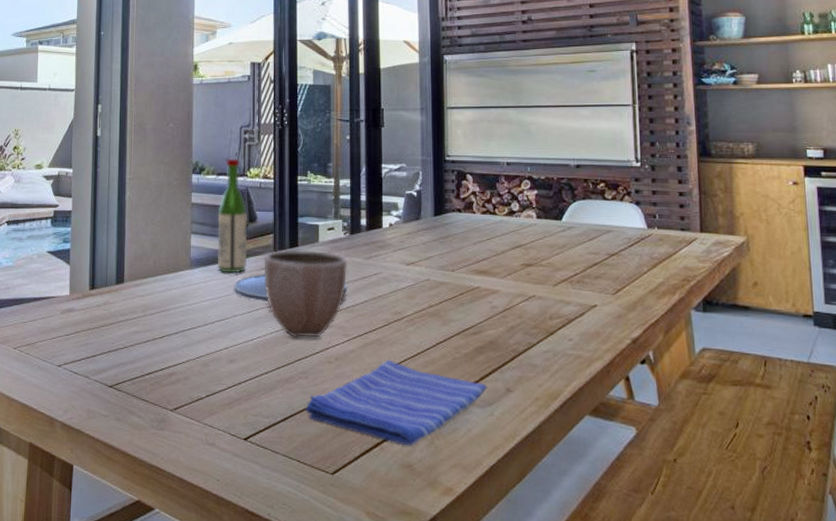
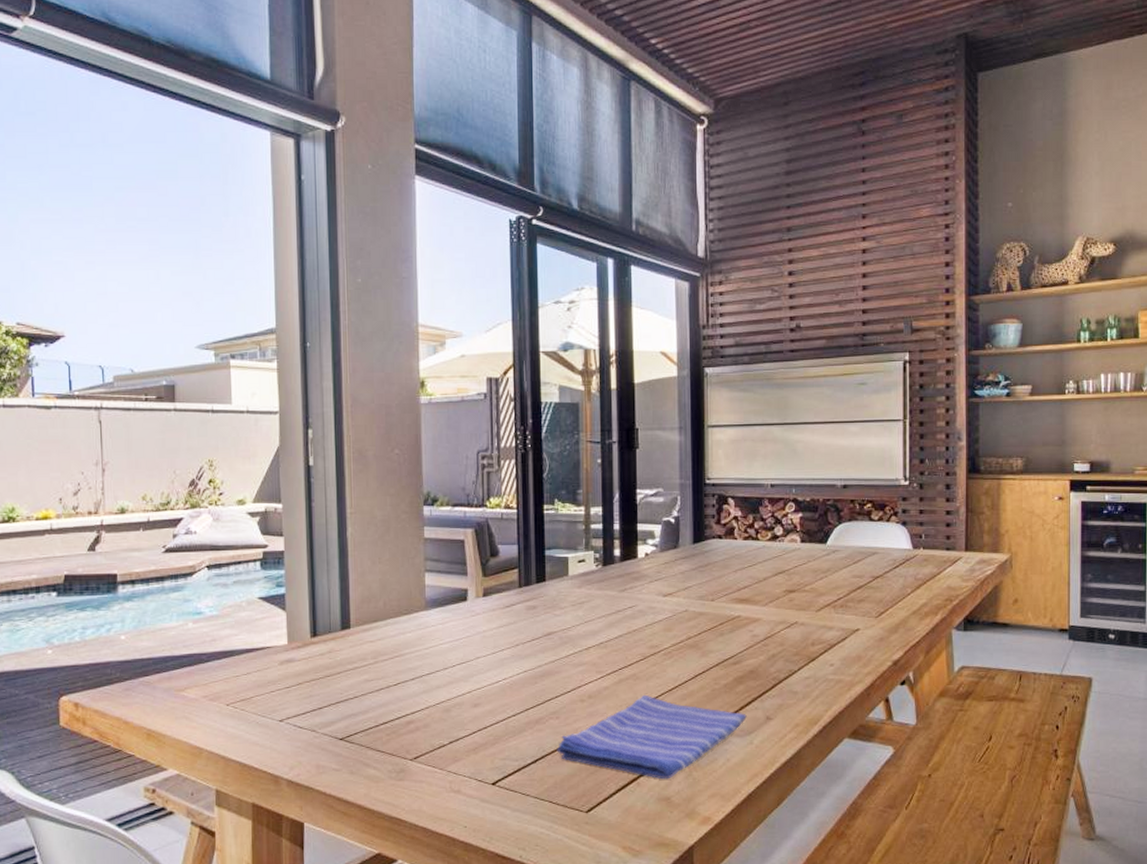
wine bottle: present [217,158,248,274] -> none [454,487,490,613]
plate: present [233,274,348,304] -> none [475,612,601,644]
decorative bowl: present [264,250,348,339] -> none [508,584,601,678]

